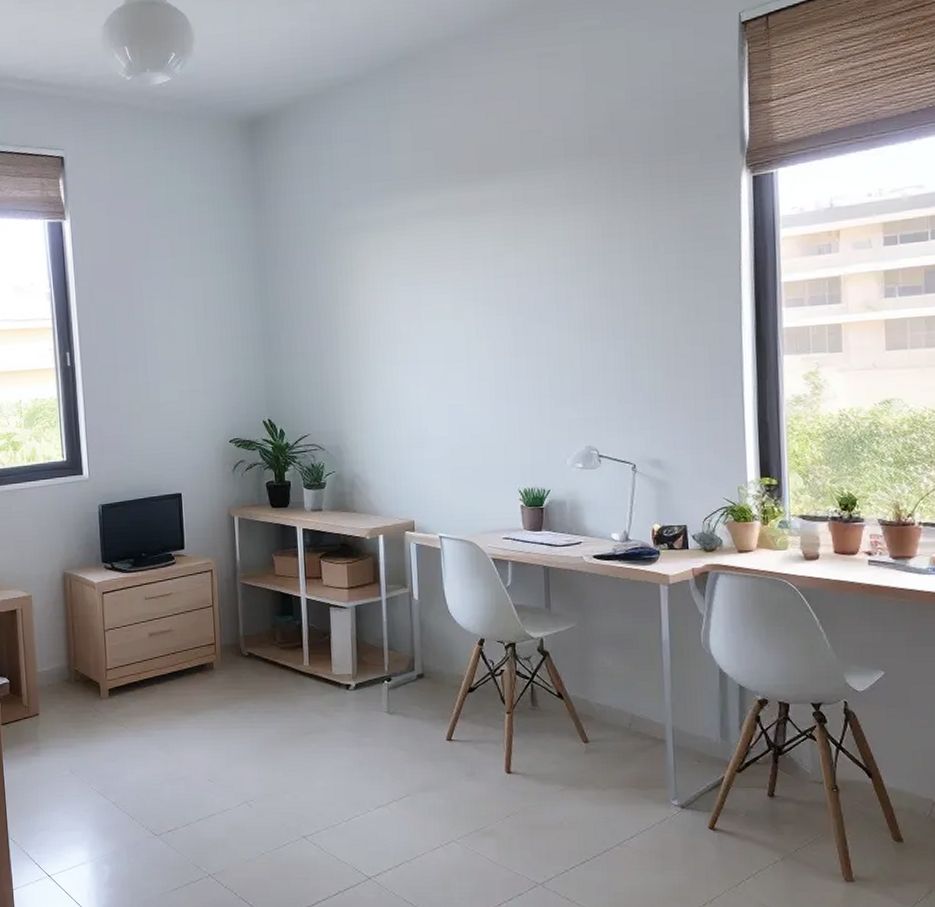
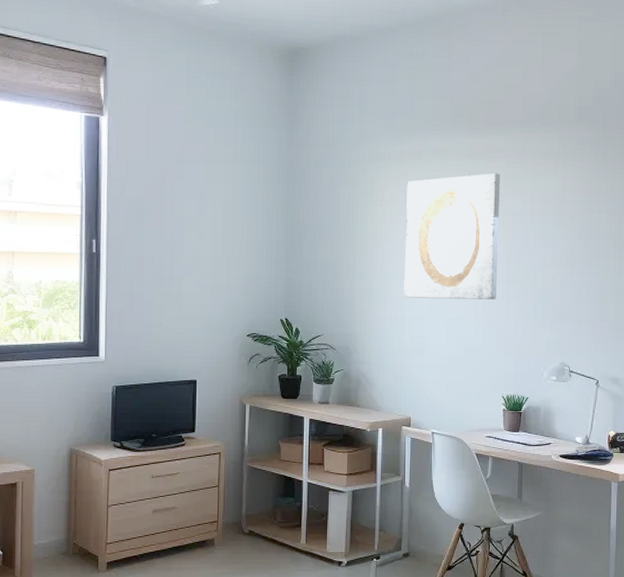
wall art: none [390,229,504,385] -> present [404,173,501,300]

